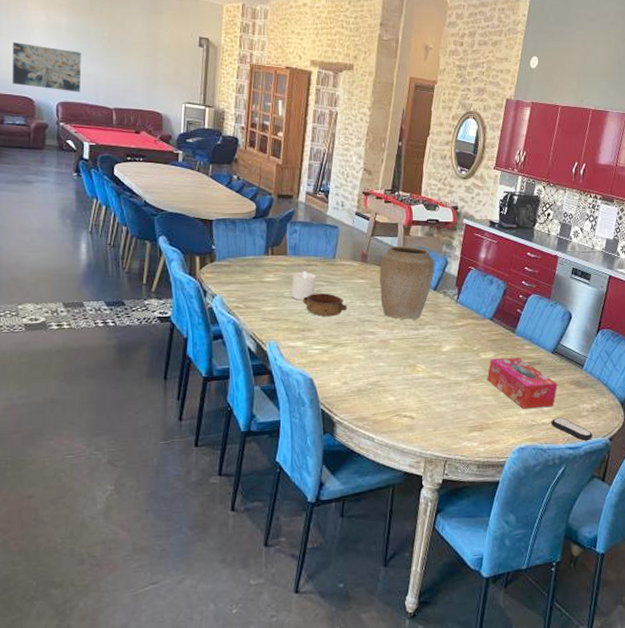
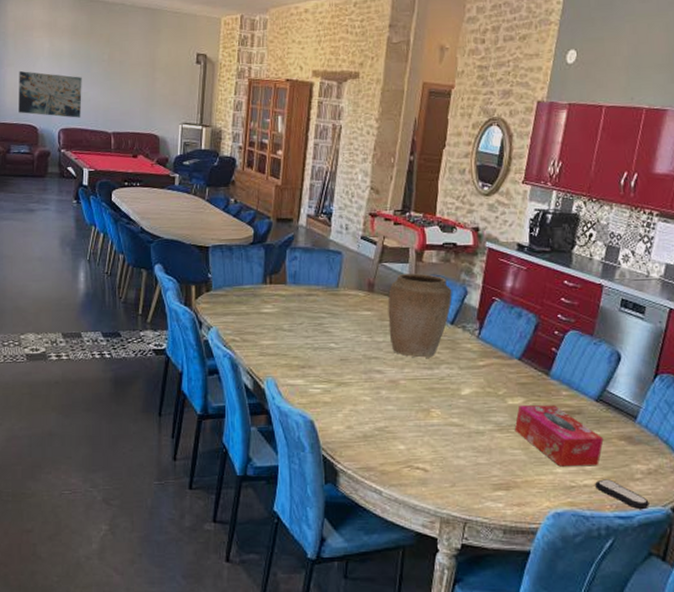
candle: present [292,270,316,300] -> none [291,301,317,334]
bowl: present [302,293,347,317] -> none [302,326,352,353]

